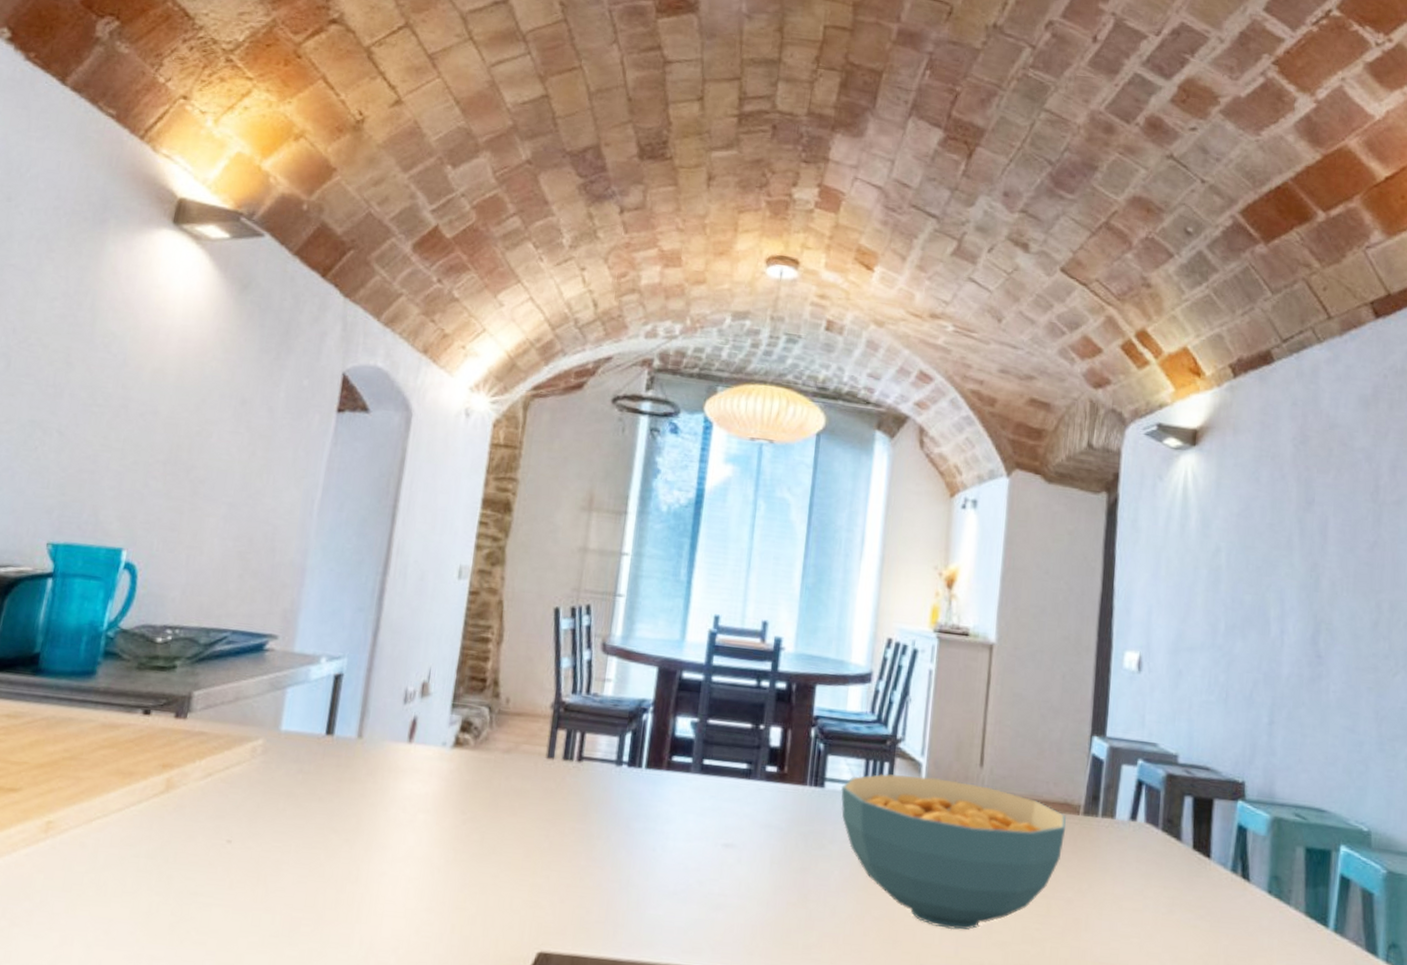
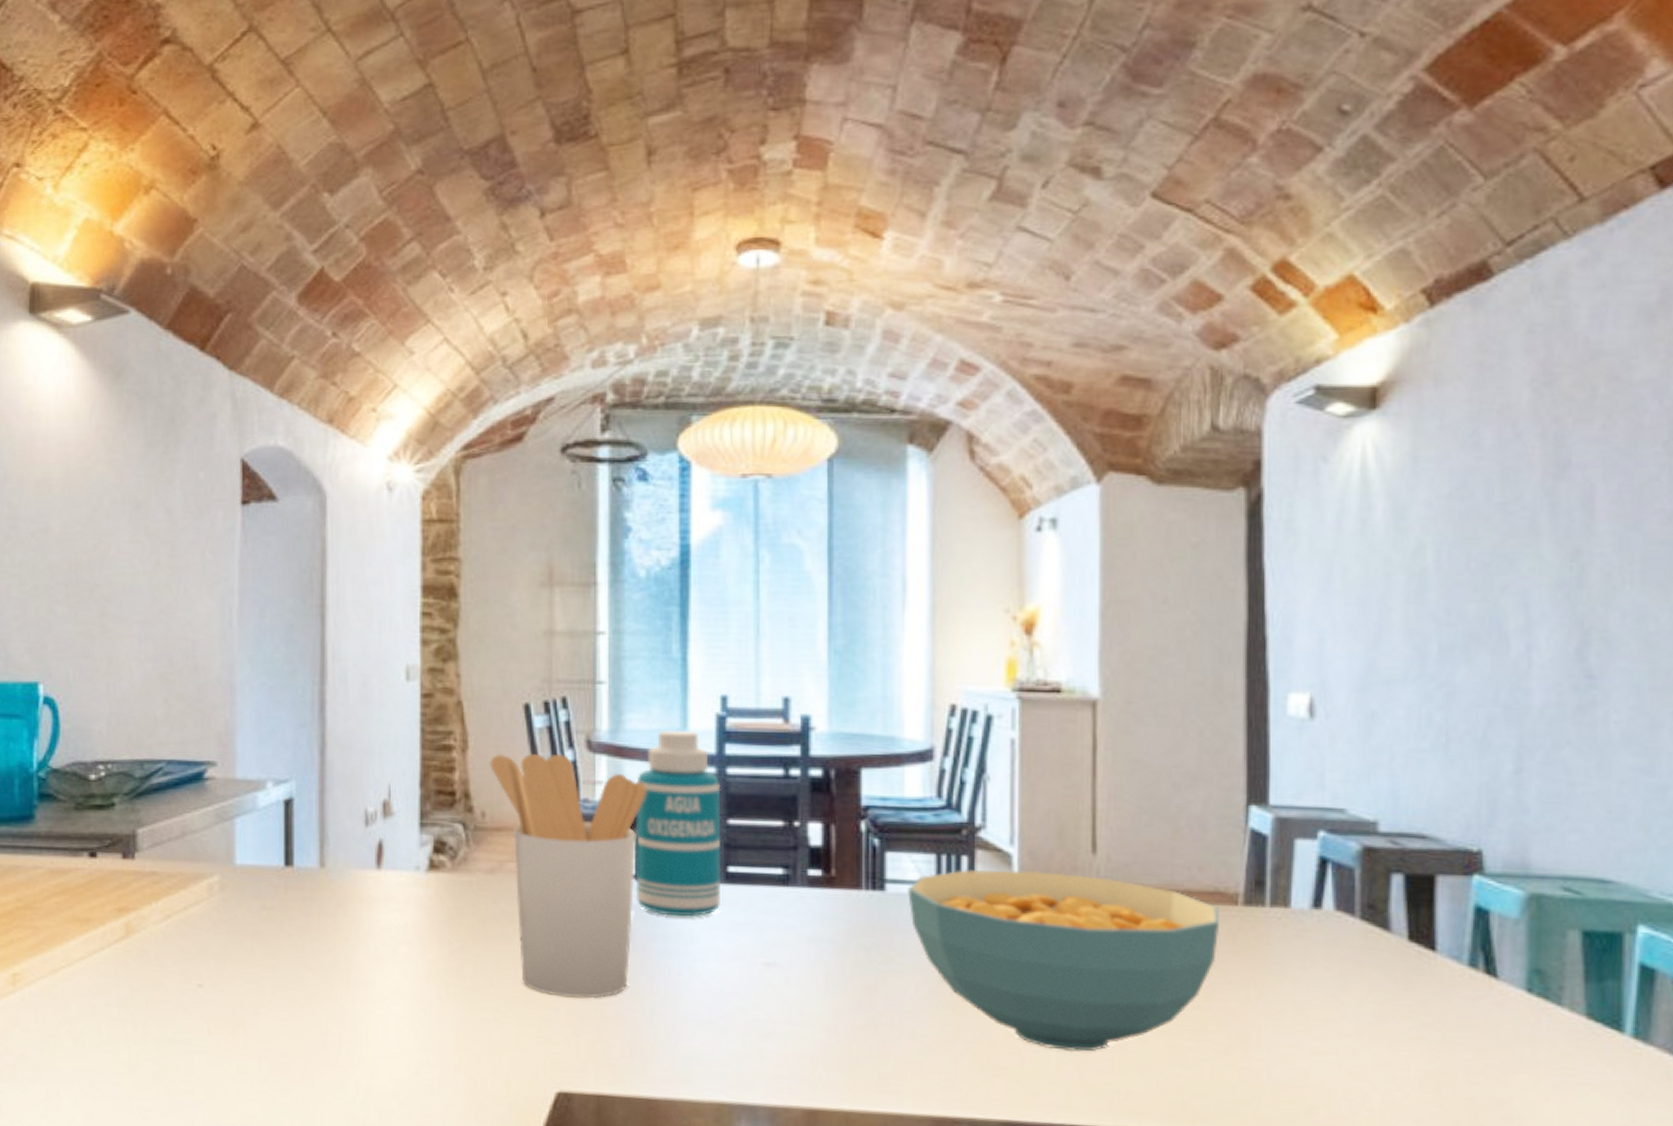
utensil holder: none [518,648,647,869] -> present [488,753,647,998]
bottle: none [626,640,706,801] -> present [635,730,722,917]

